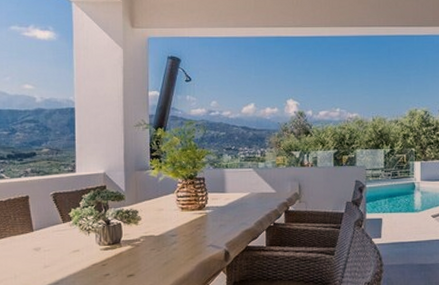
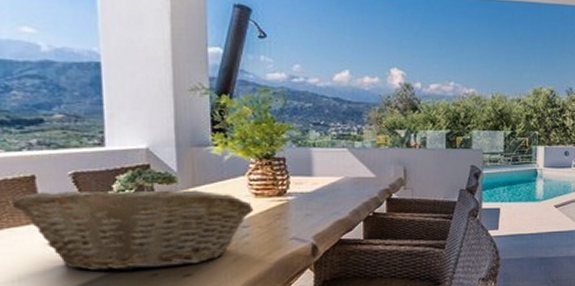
fruit basket: none [13,205,180,271] -> present [11,190,254,272]

